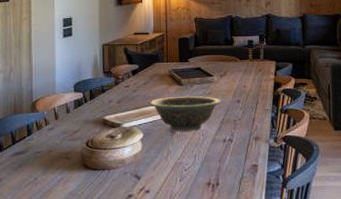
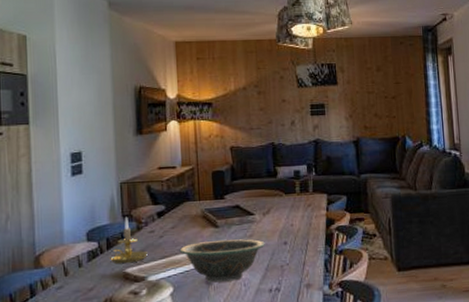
candle holder: none [91,74,123,111] -> present [109,218,148,263]

